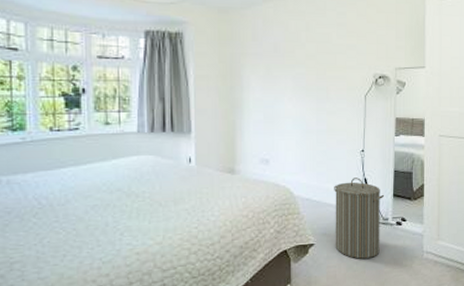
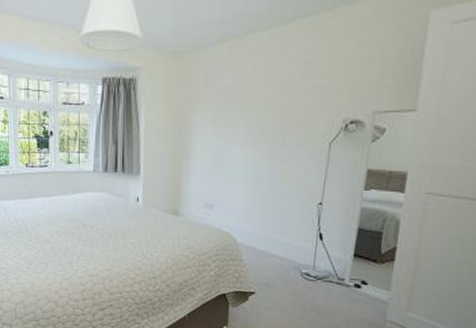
laundry hamper: present [334,177,385,259] -> none [278,231,343,317]

